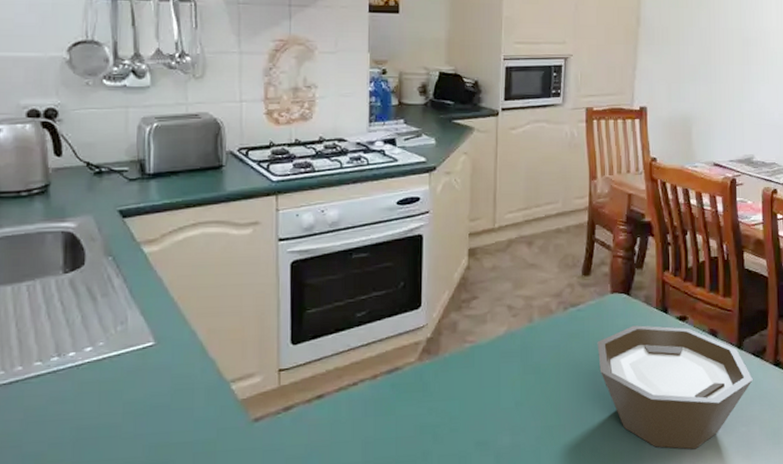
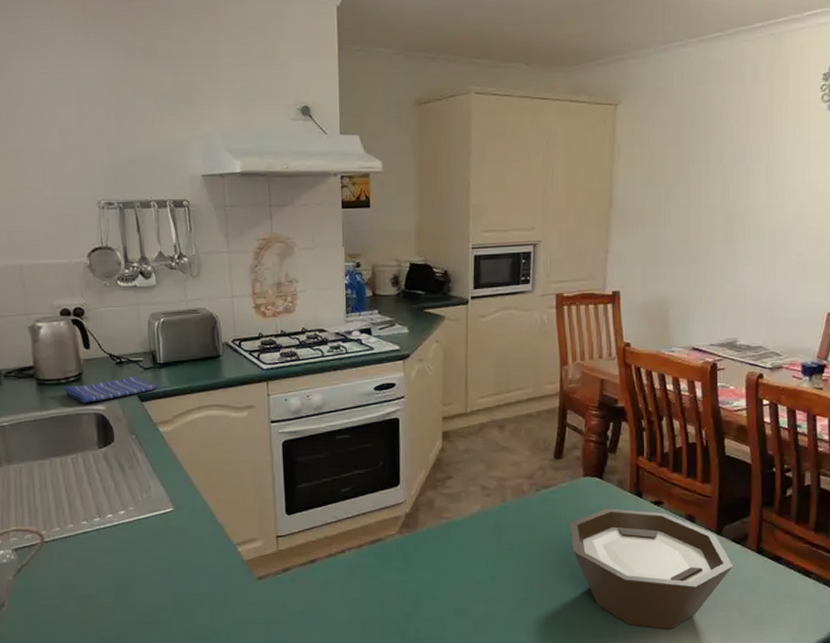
dish towel: none [24,187,145,220] -> present [64,375,158,404]

